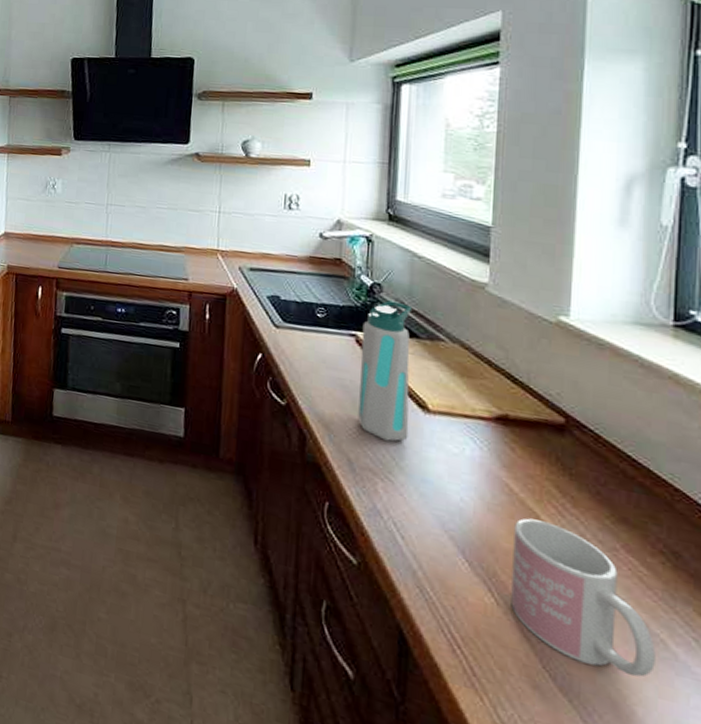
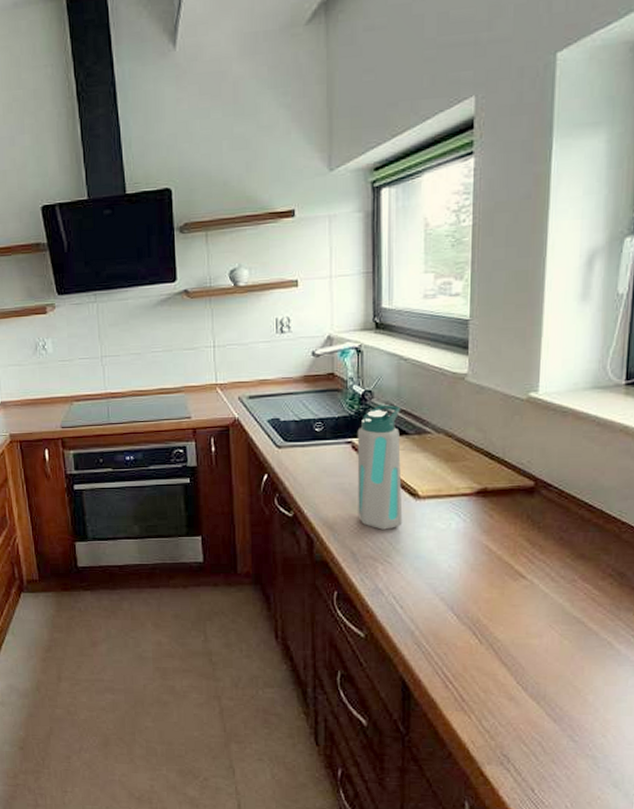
mug: present [511,518,656,678] -> none [491,570,604,674]

